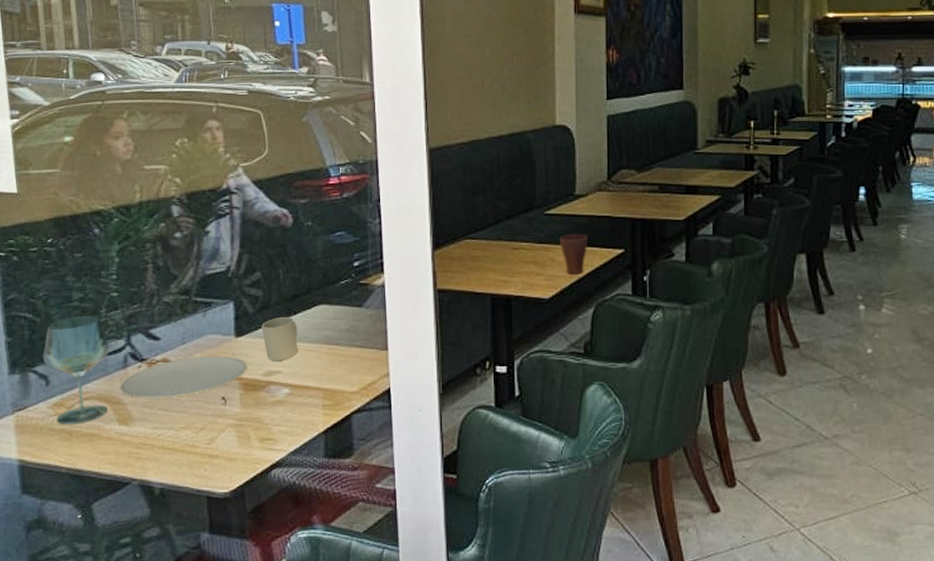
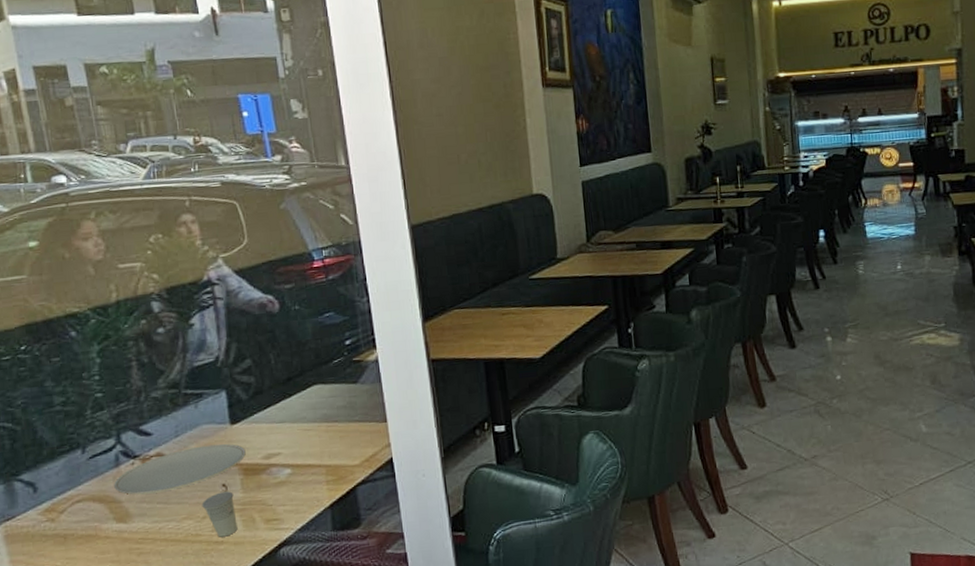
wine glass: present [42,316,110,426] -> none [27,418,104,531]
cup: none [200,405,233,451] -> present [201,491,238,537]
cup: present [261,316,298,362] -> none [256,399,296,445]
cup: present [559,234,588,274] -> none [545,295,573,333]

